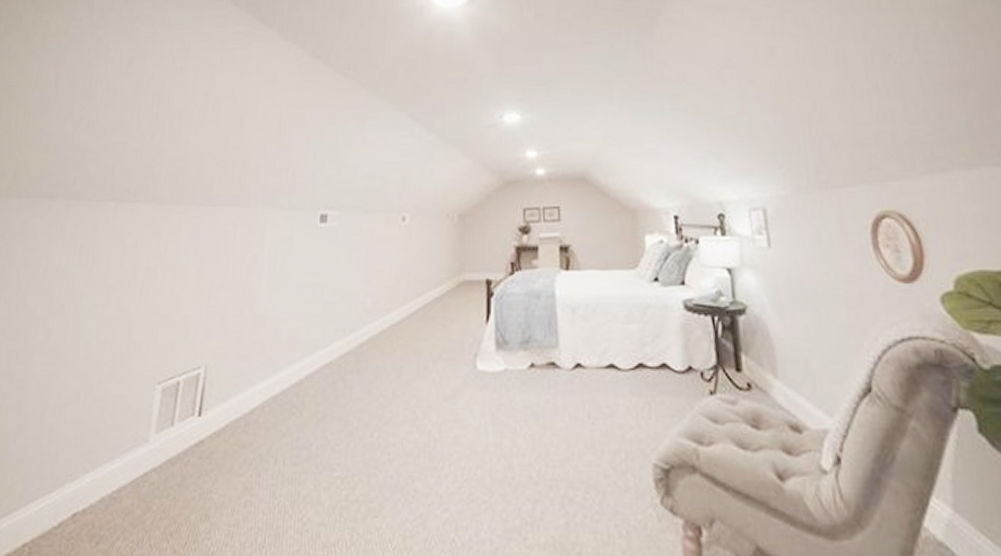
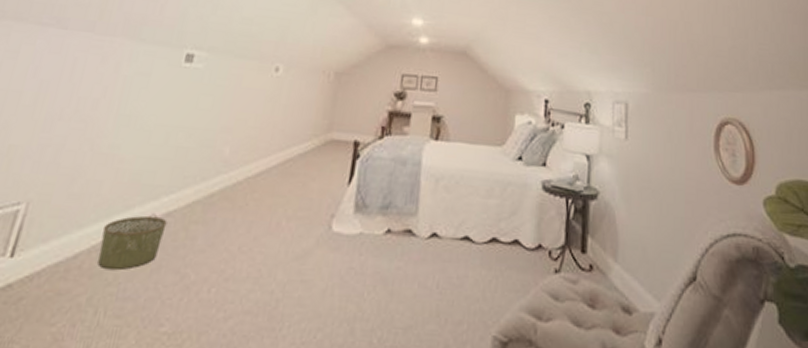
basket: none [270,367,326,422] -> present [97,214,168,271]

